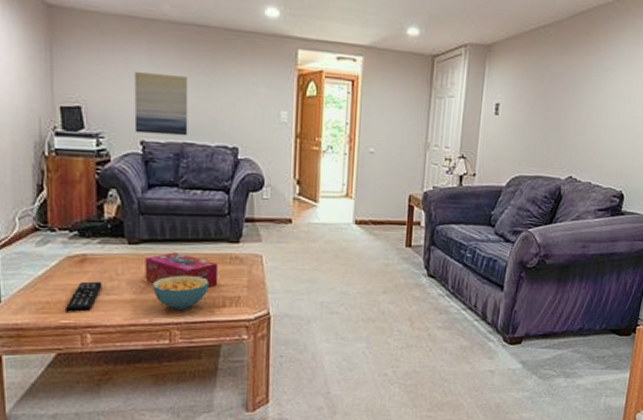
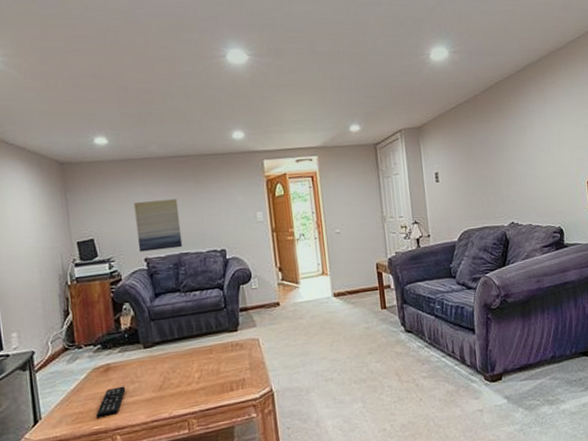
tissue box: present [145,252,218,287] -> none [159,348,224,380]
cereal bowl: present [153,275,209,310] -> none [168,366,217,400]

